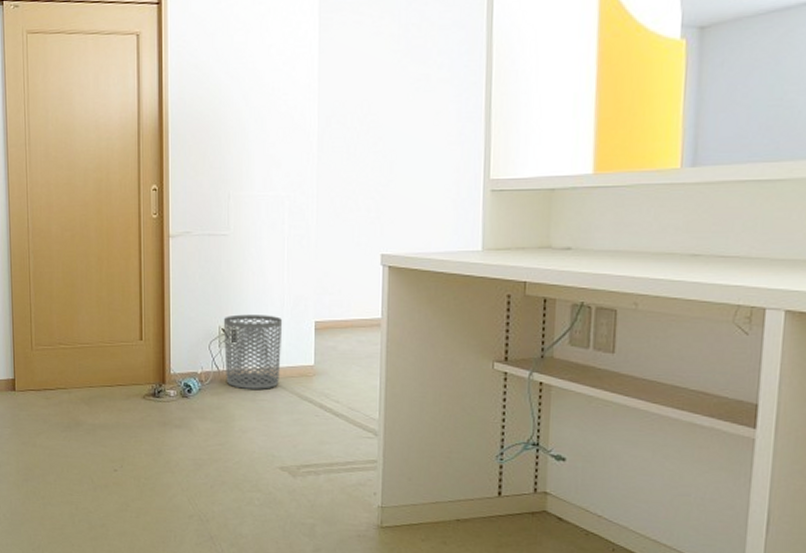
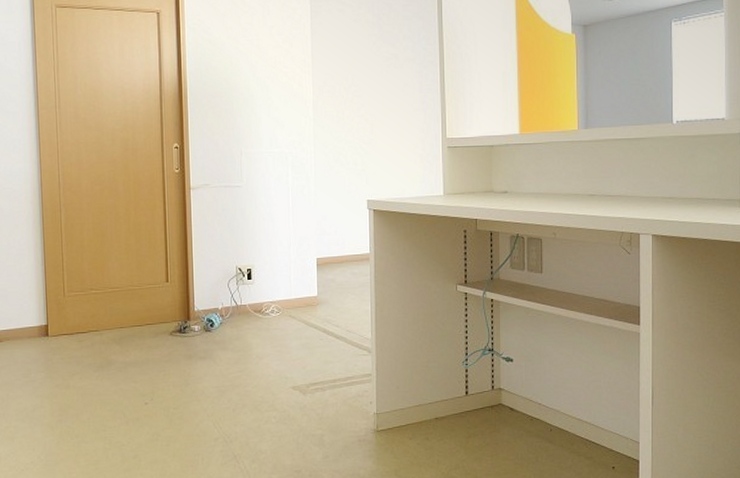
waste bin: present [223,314,283,389] -> none [239,254,290,320]

